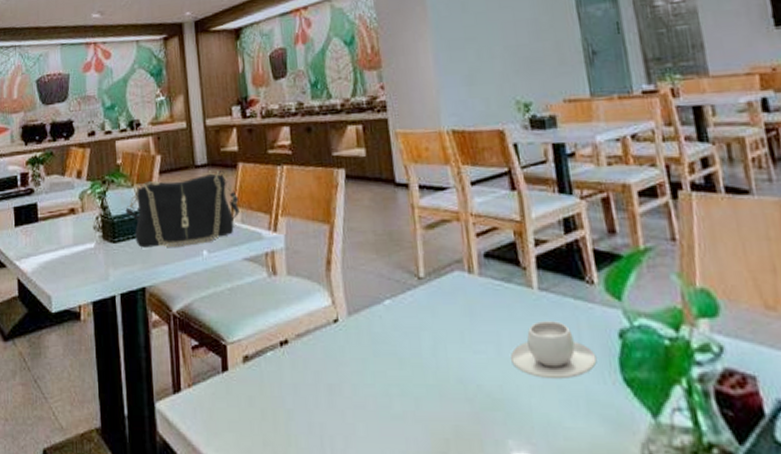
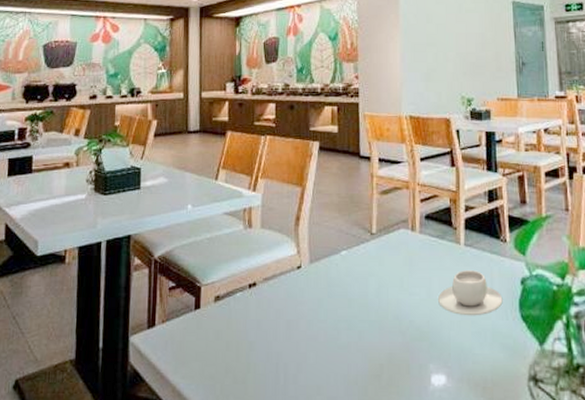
handbag: present [125,170,240,248] -> none [118,136,225,200]

